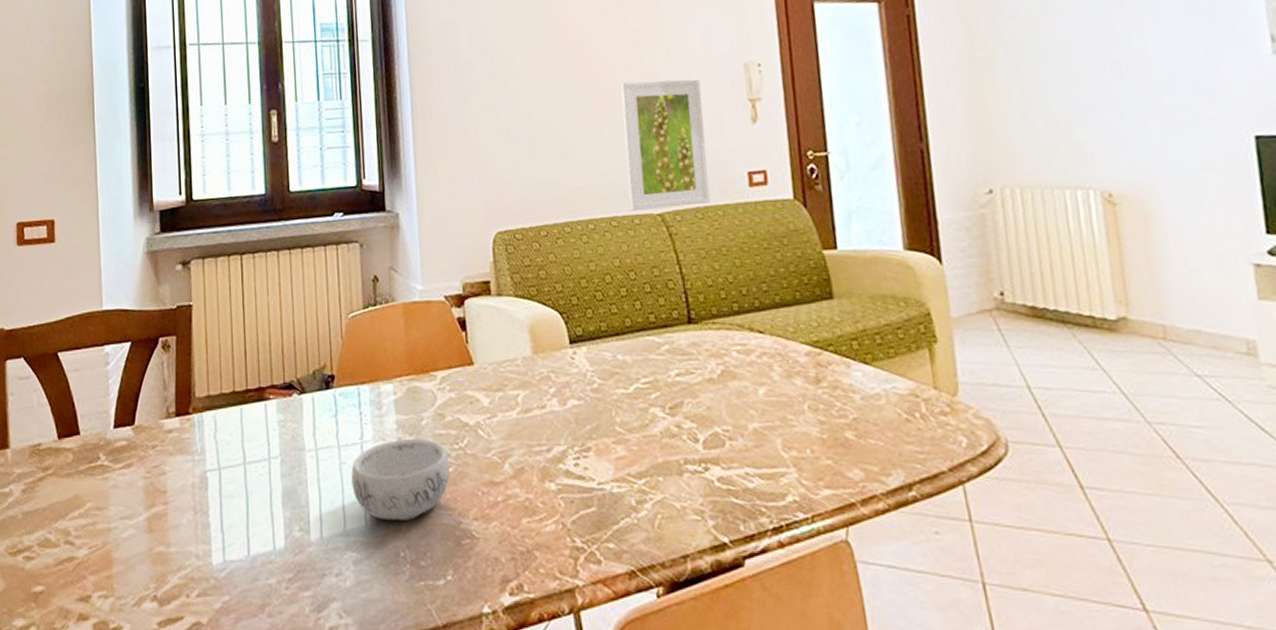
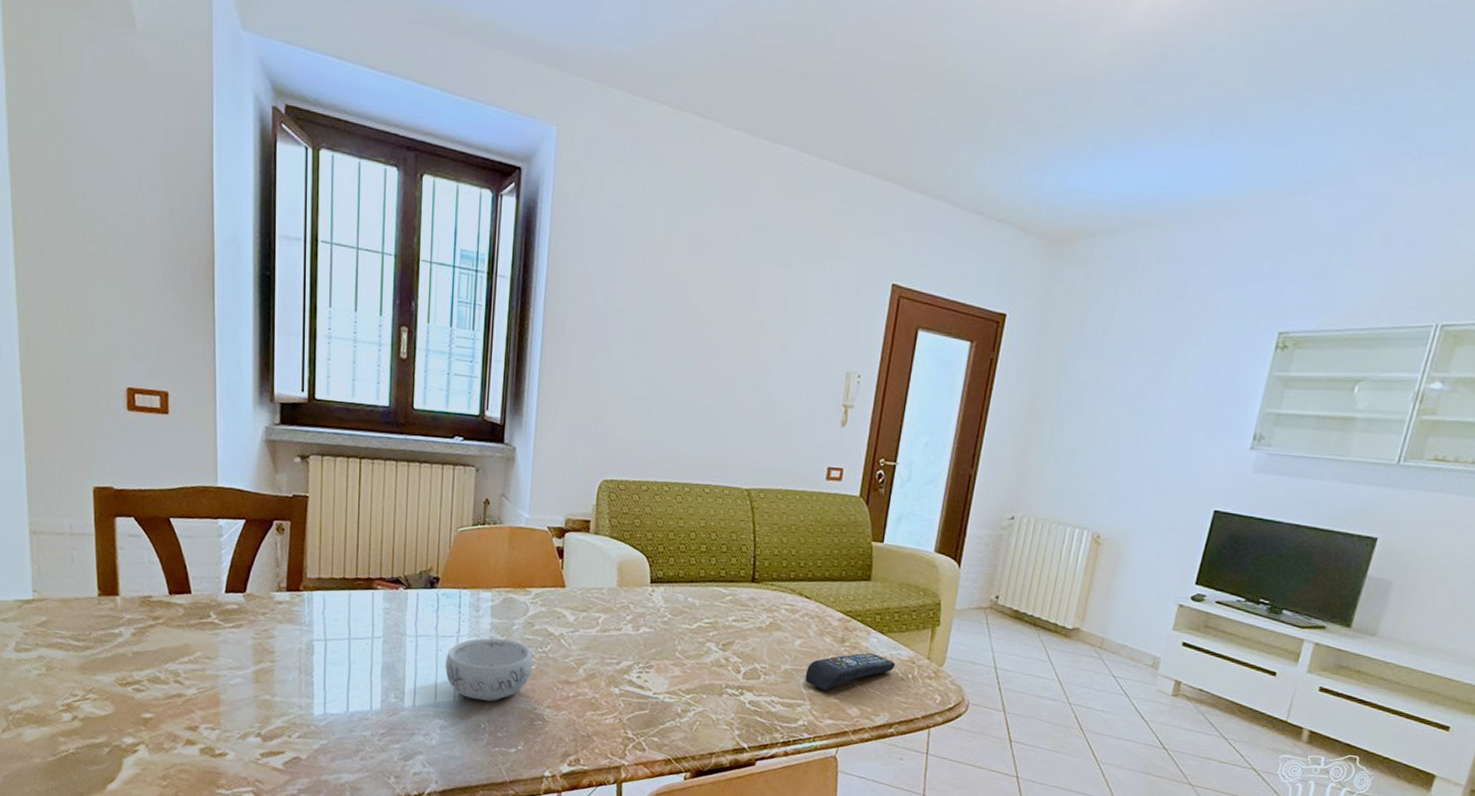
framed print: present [620,79,711,211] -> none [723,368,806,488]
remote control: none [780,391,895,451] -> present [805,652,896,691]

